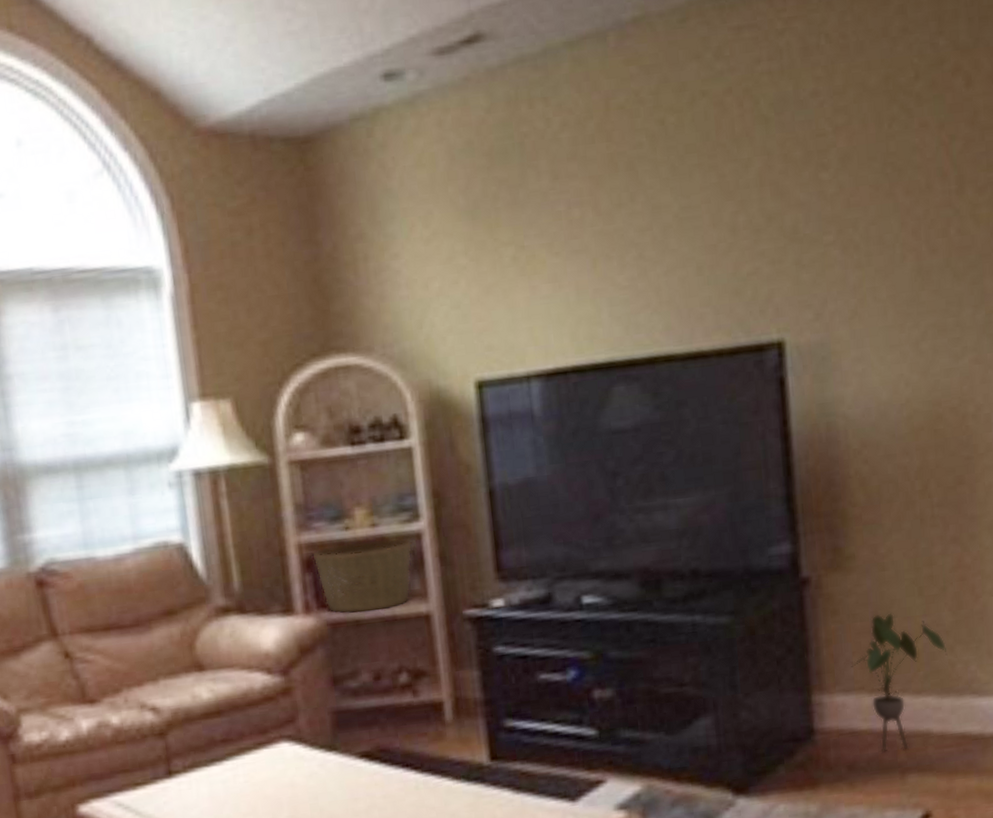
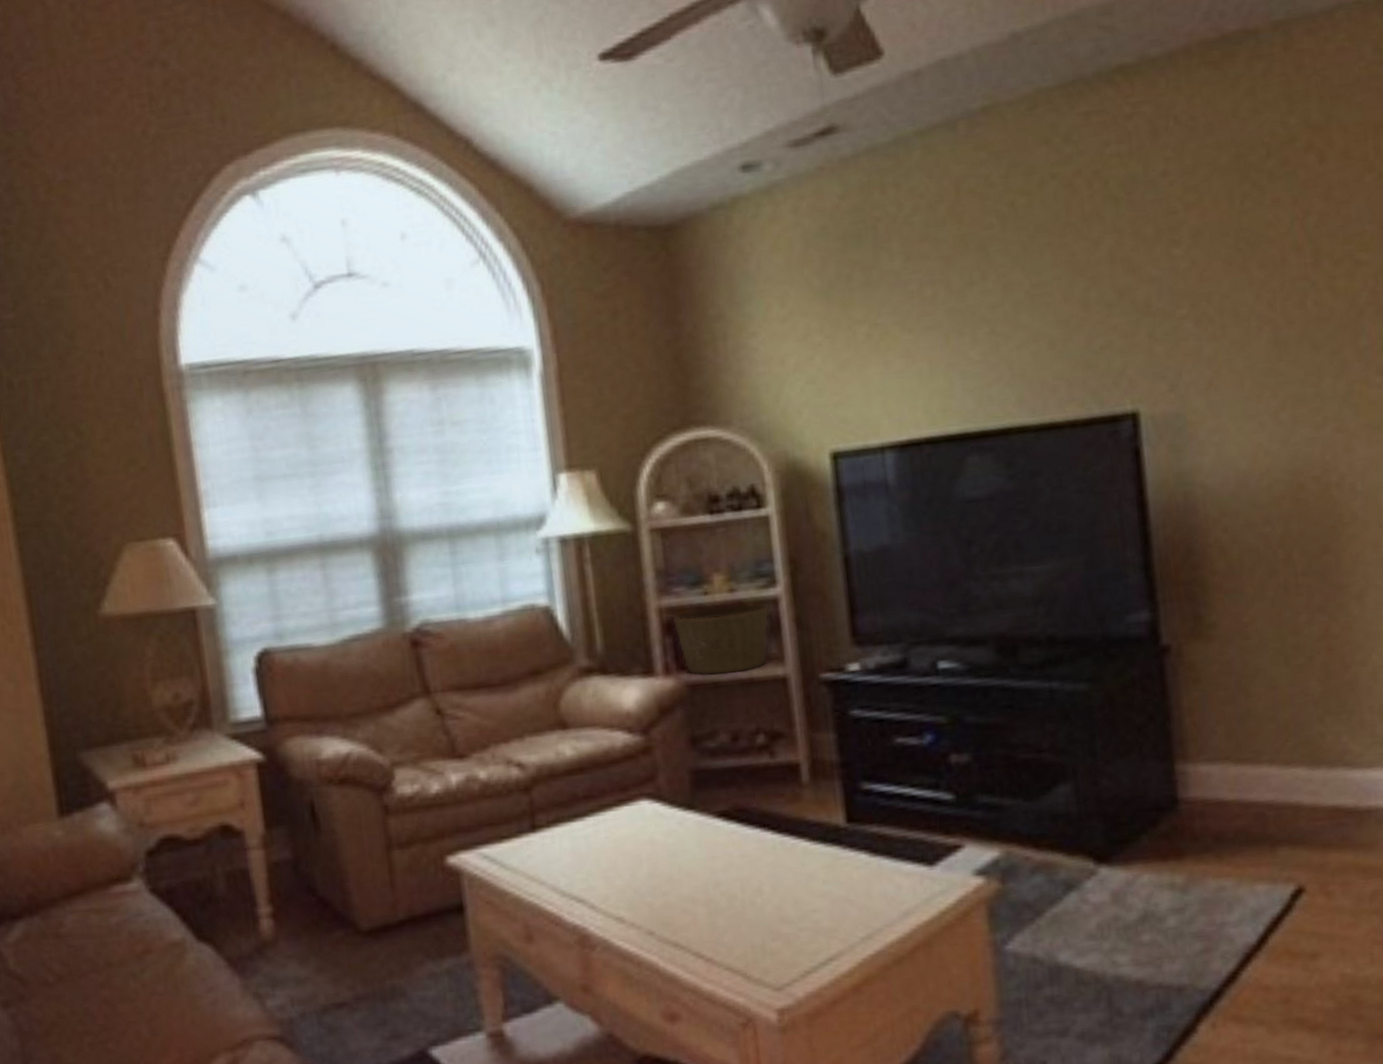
house plant: present [851,613,947,752] -> none [1215,682,1316,823]

